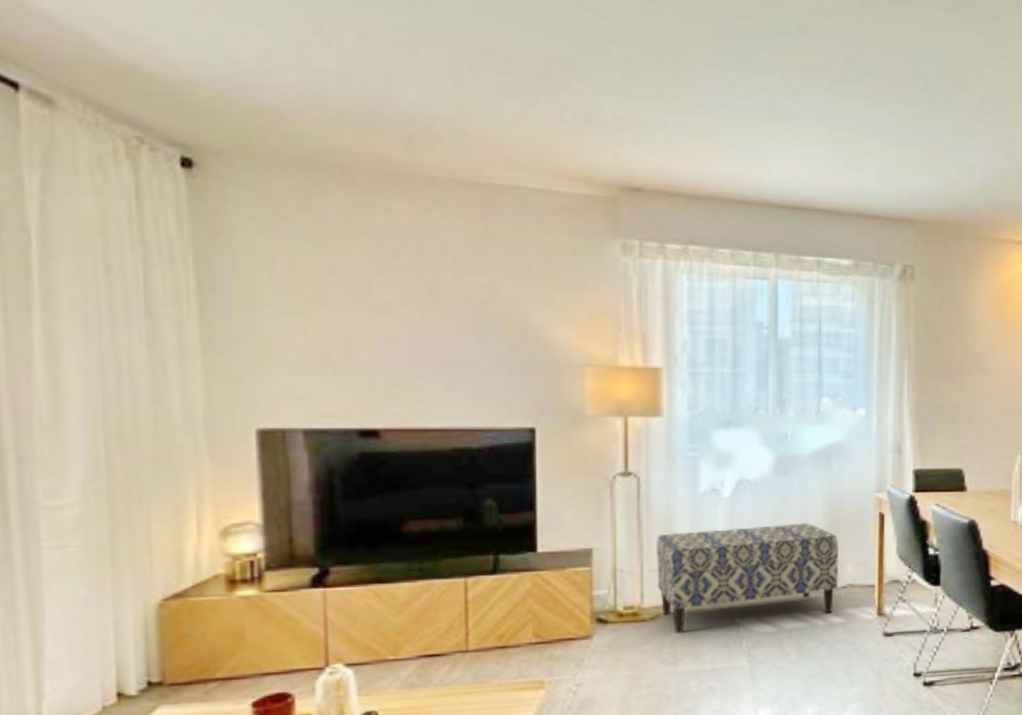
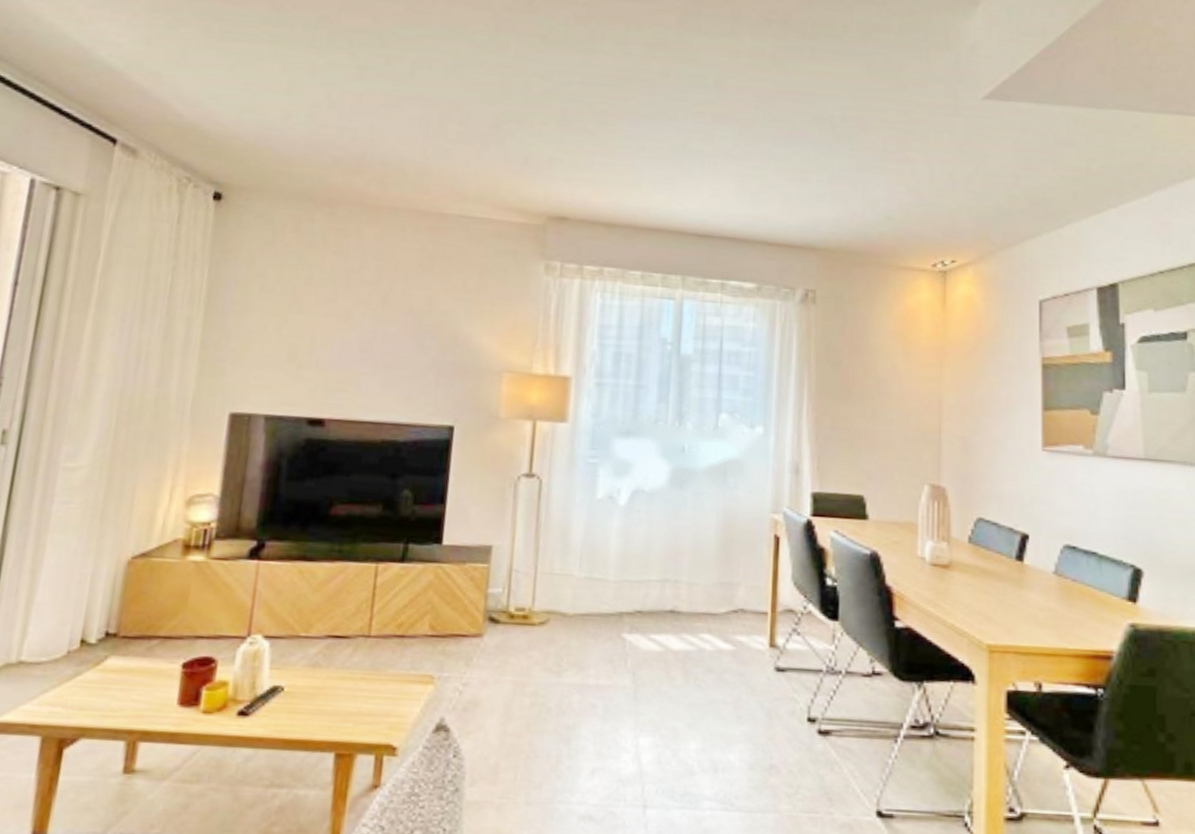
bench: present [657,523,839,634] -> none [548,537,731,643]

